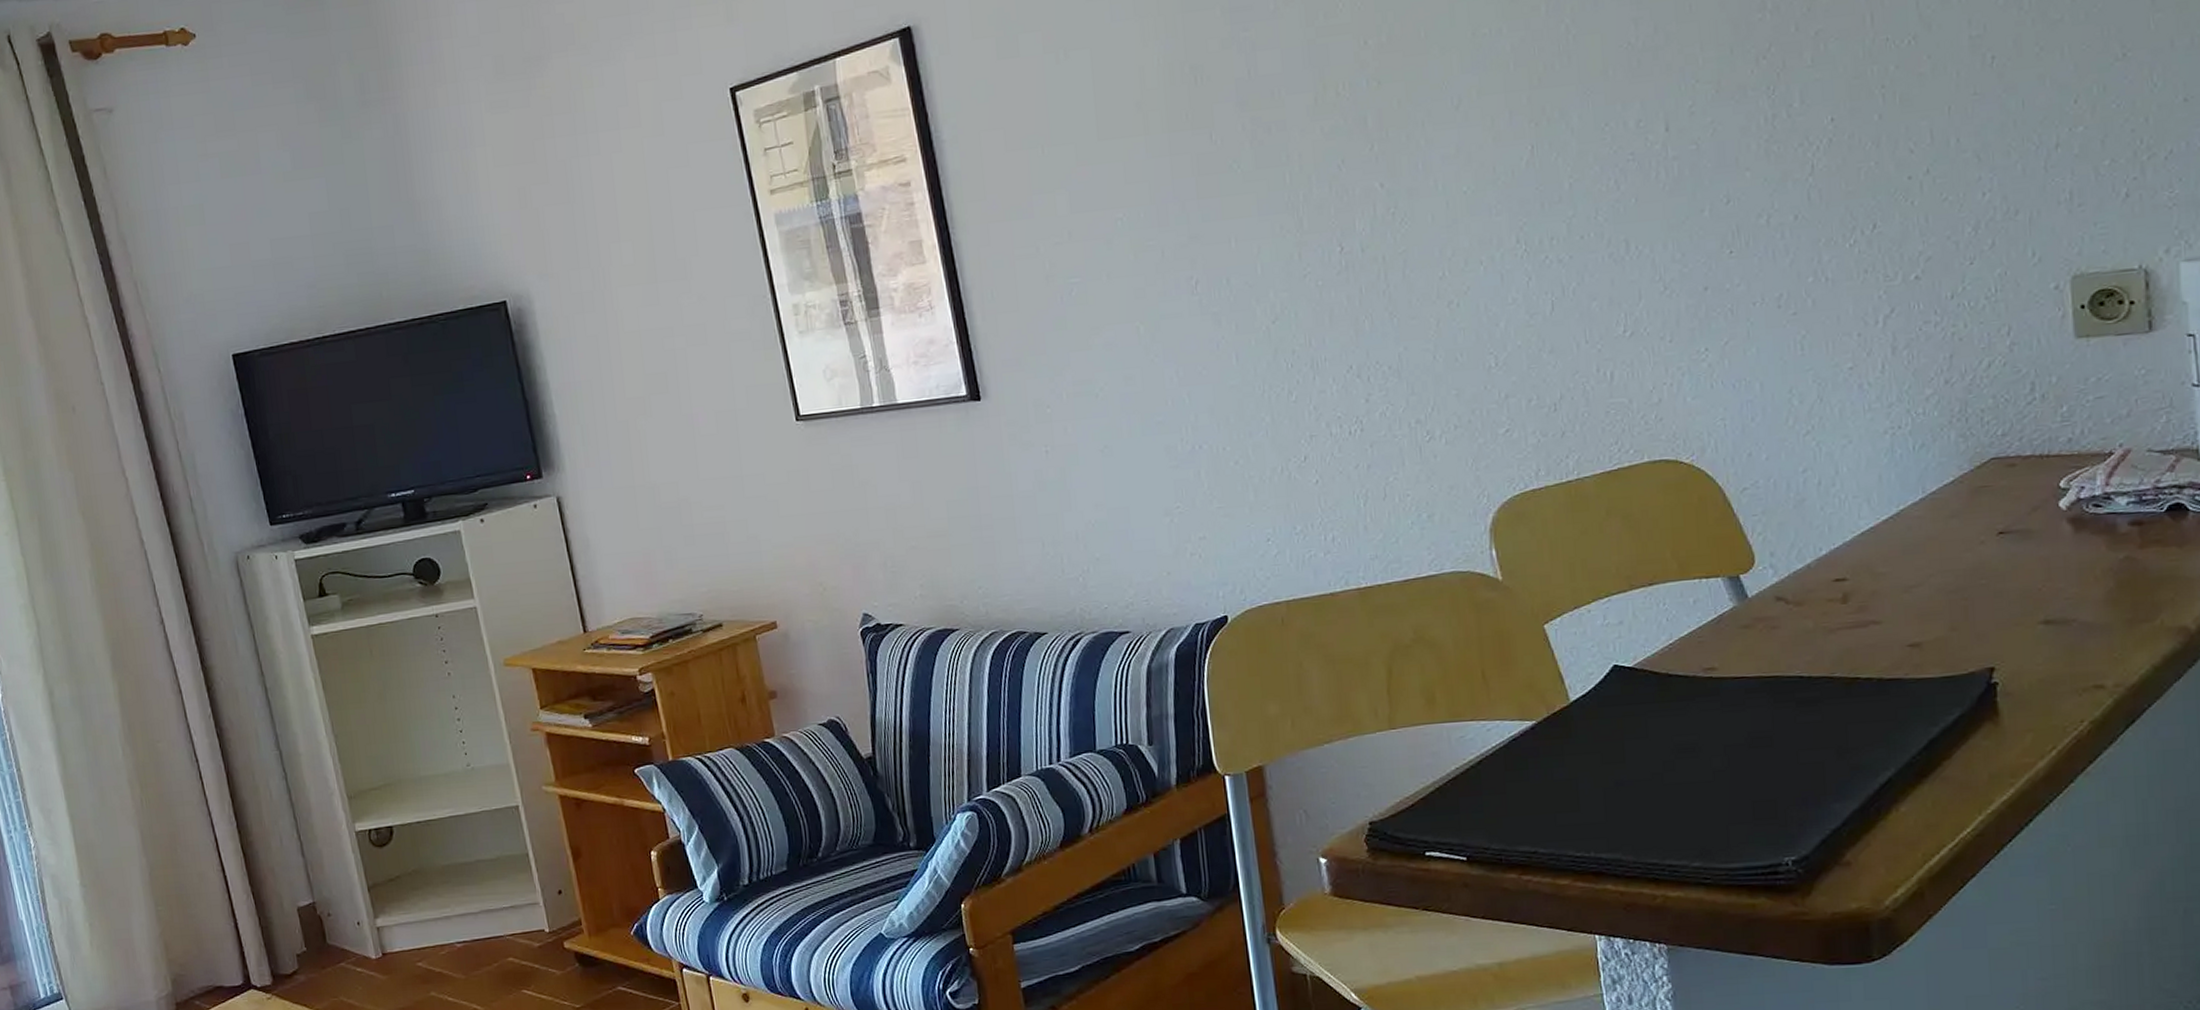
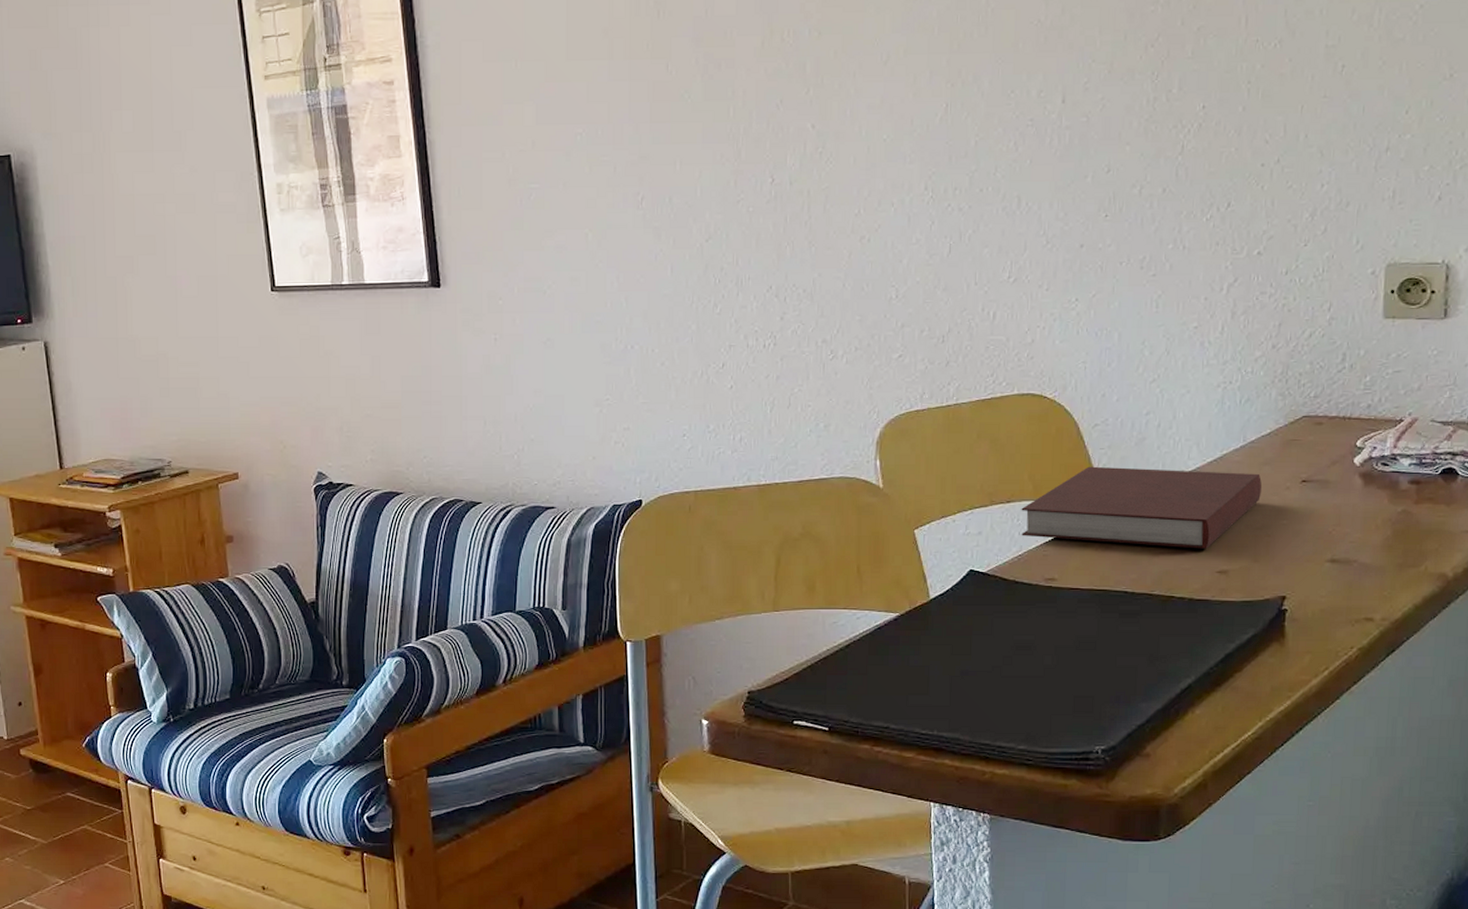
notebook: none [1666,528,1951,623] -> present [1021,466,1262,549]

